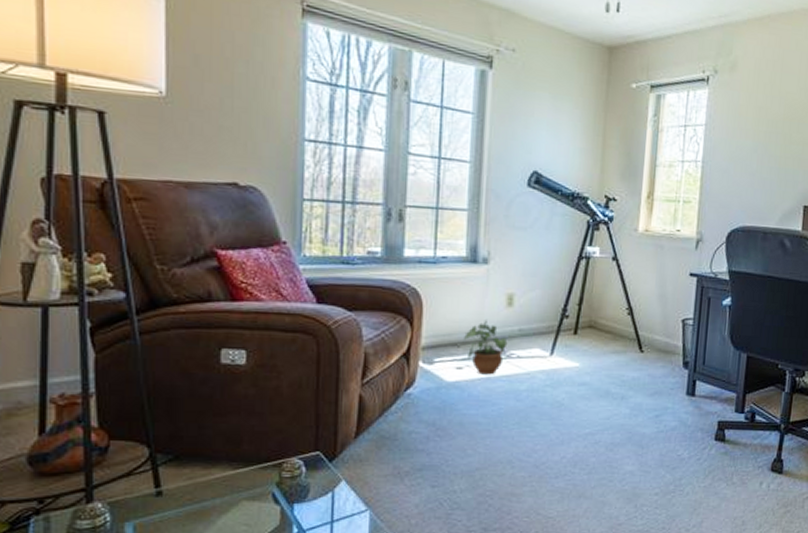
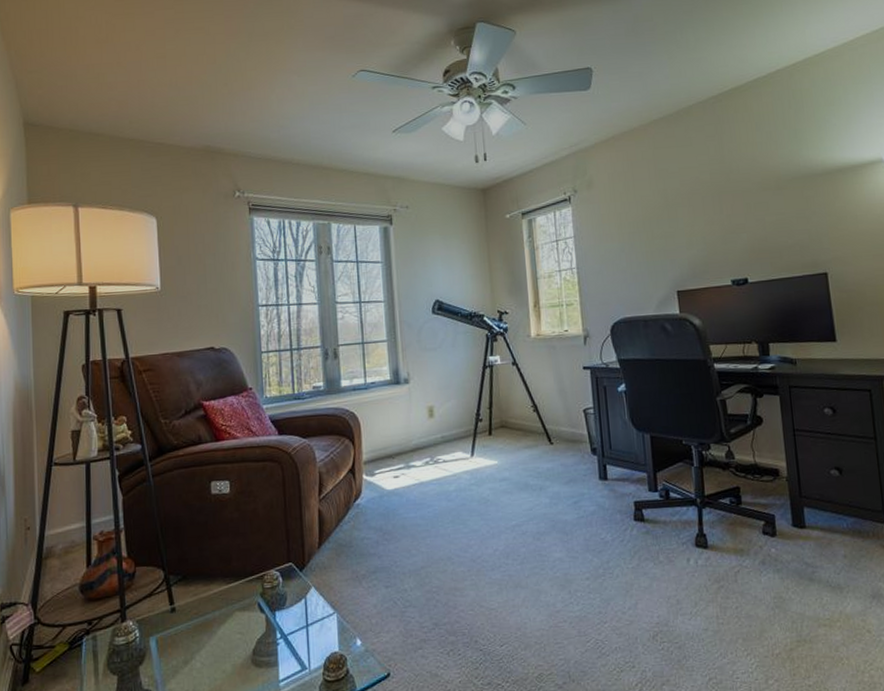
potted plant: present [464,320,508,375] -> none [397,432,434,481]

